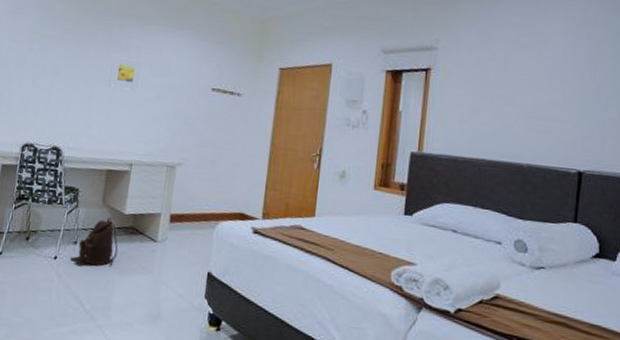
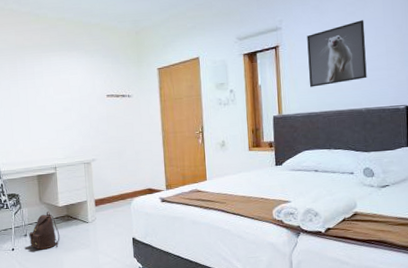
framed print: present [109,55,143,91] -> none [22,83,49,109]
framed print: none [461,56,539,128] -> present [307,20,367,87]

